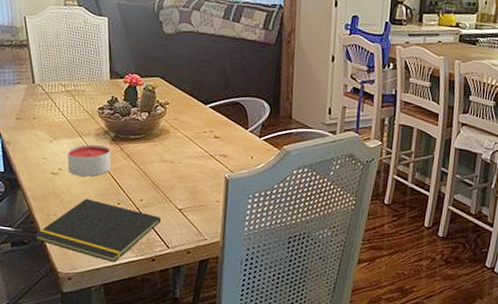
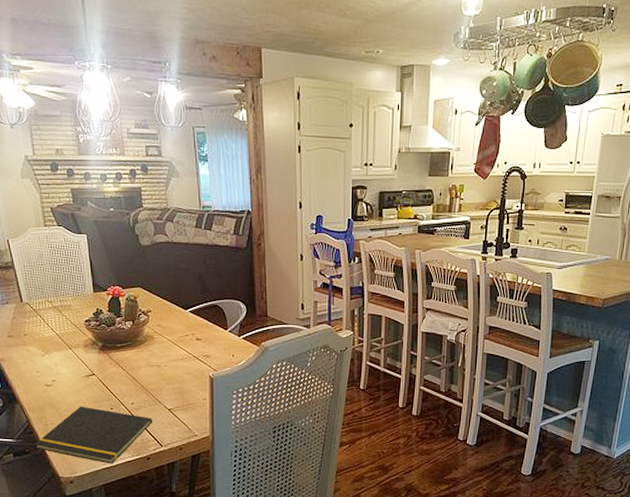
candle: present [67,144,112,177] -> none [58,355,102,386]

